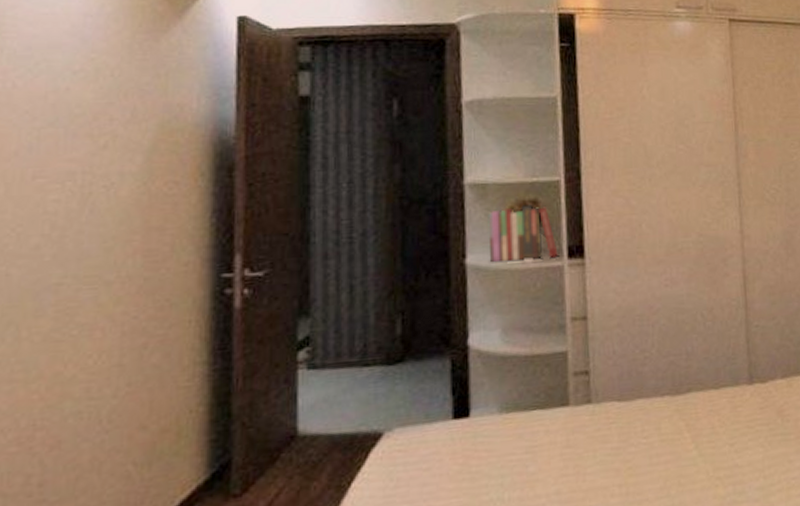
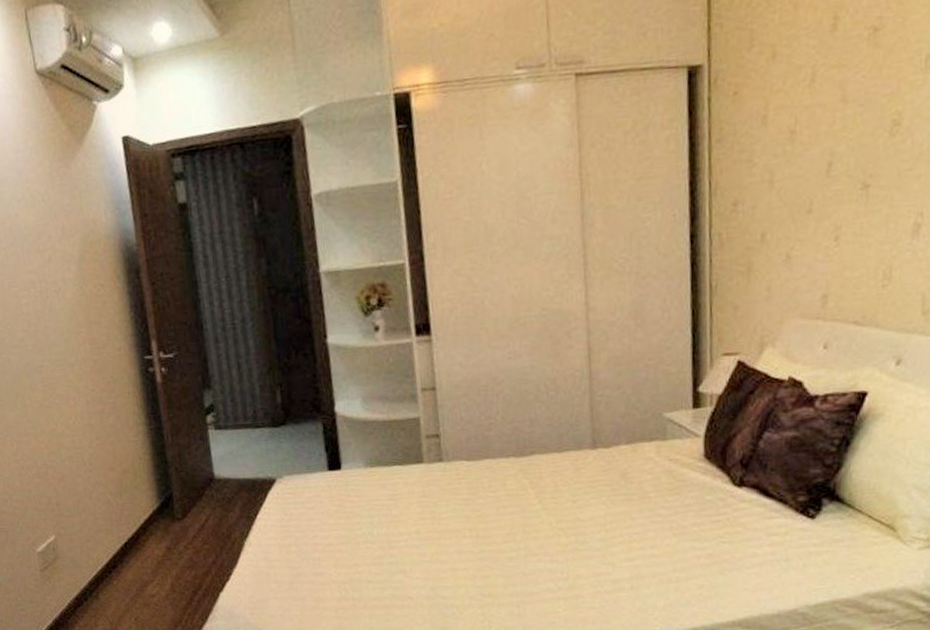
books: present [488,204,558,263] -> none [342,288,407,342]

